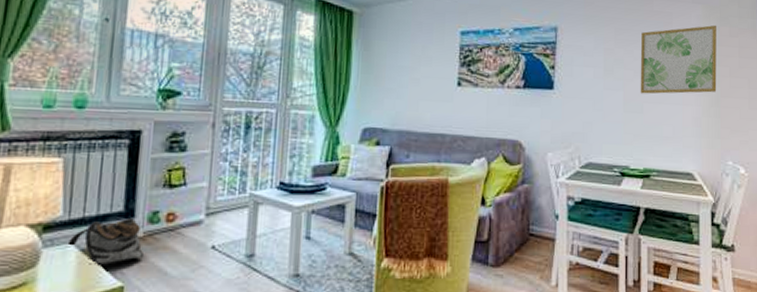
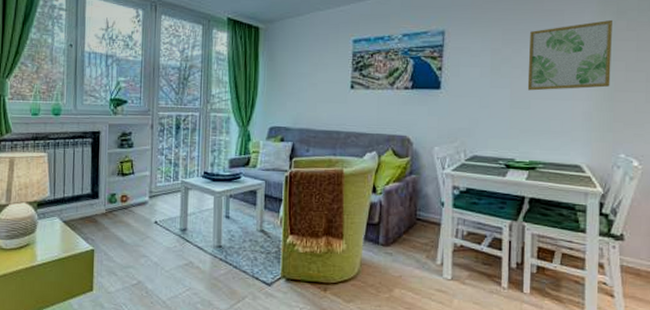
backpack: present [67,217,145,267] -> none [54,198,107,234]

